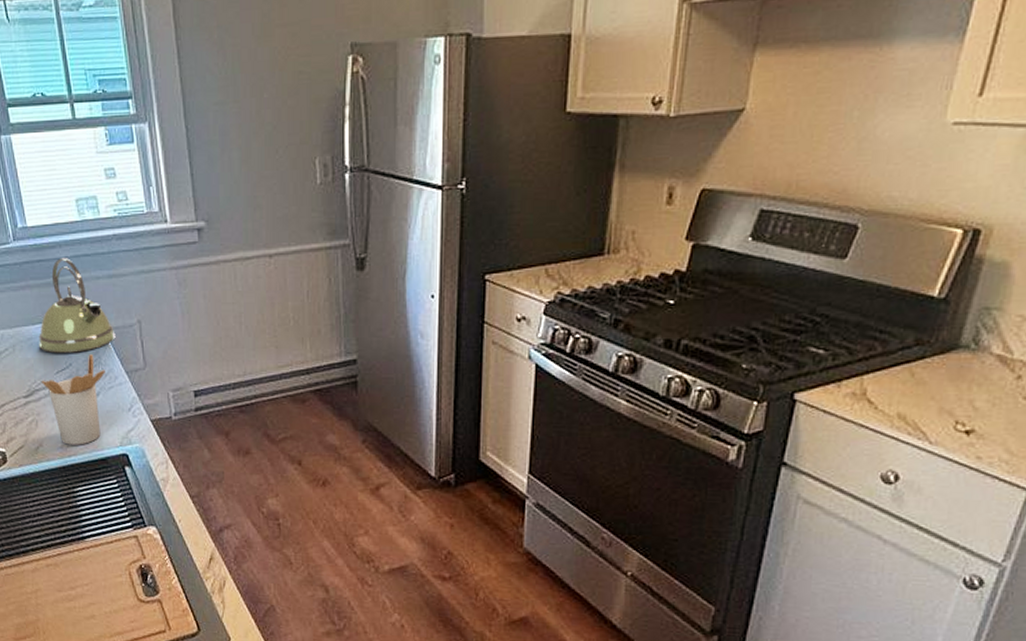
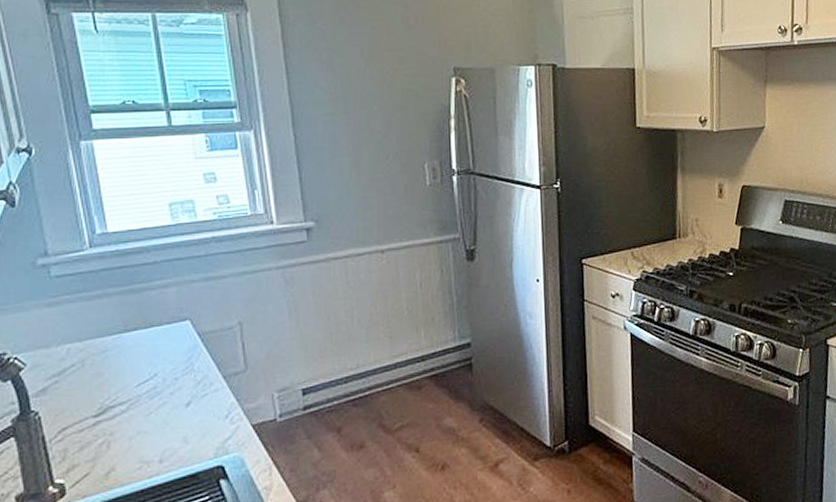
kettle: present [39,258,116,354] -> none [116,263,212,365]
utensil holder: present [42,354,106,445] -> none [118,362,200,465]

